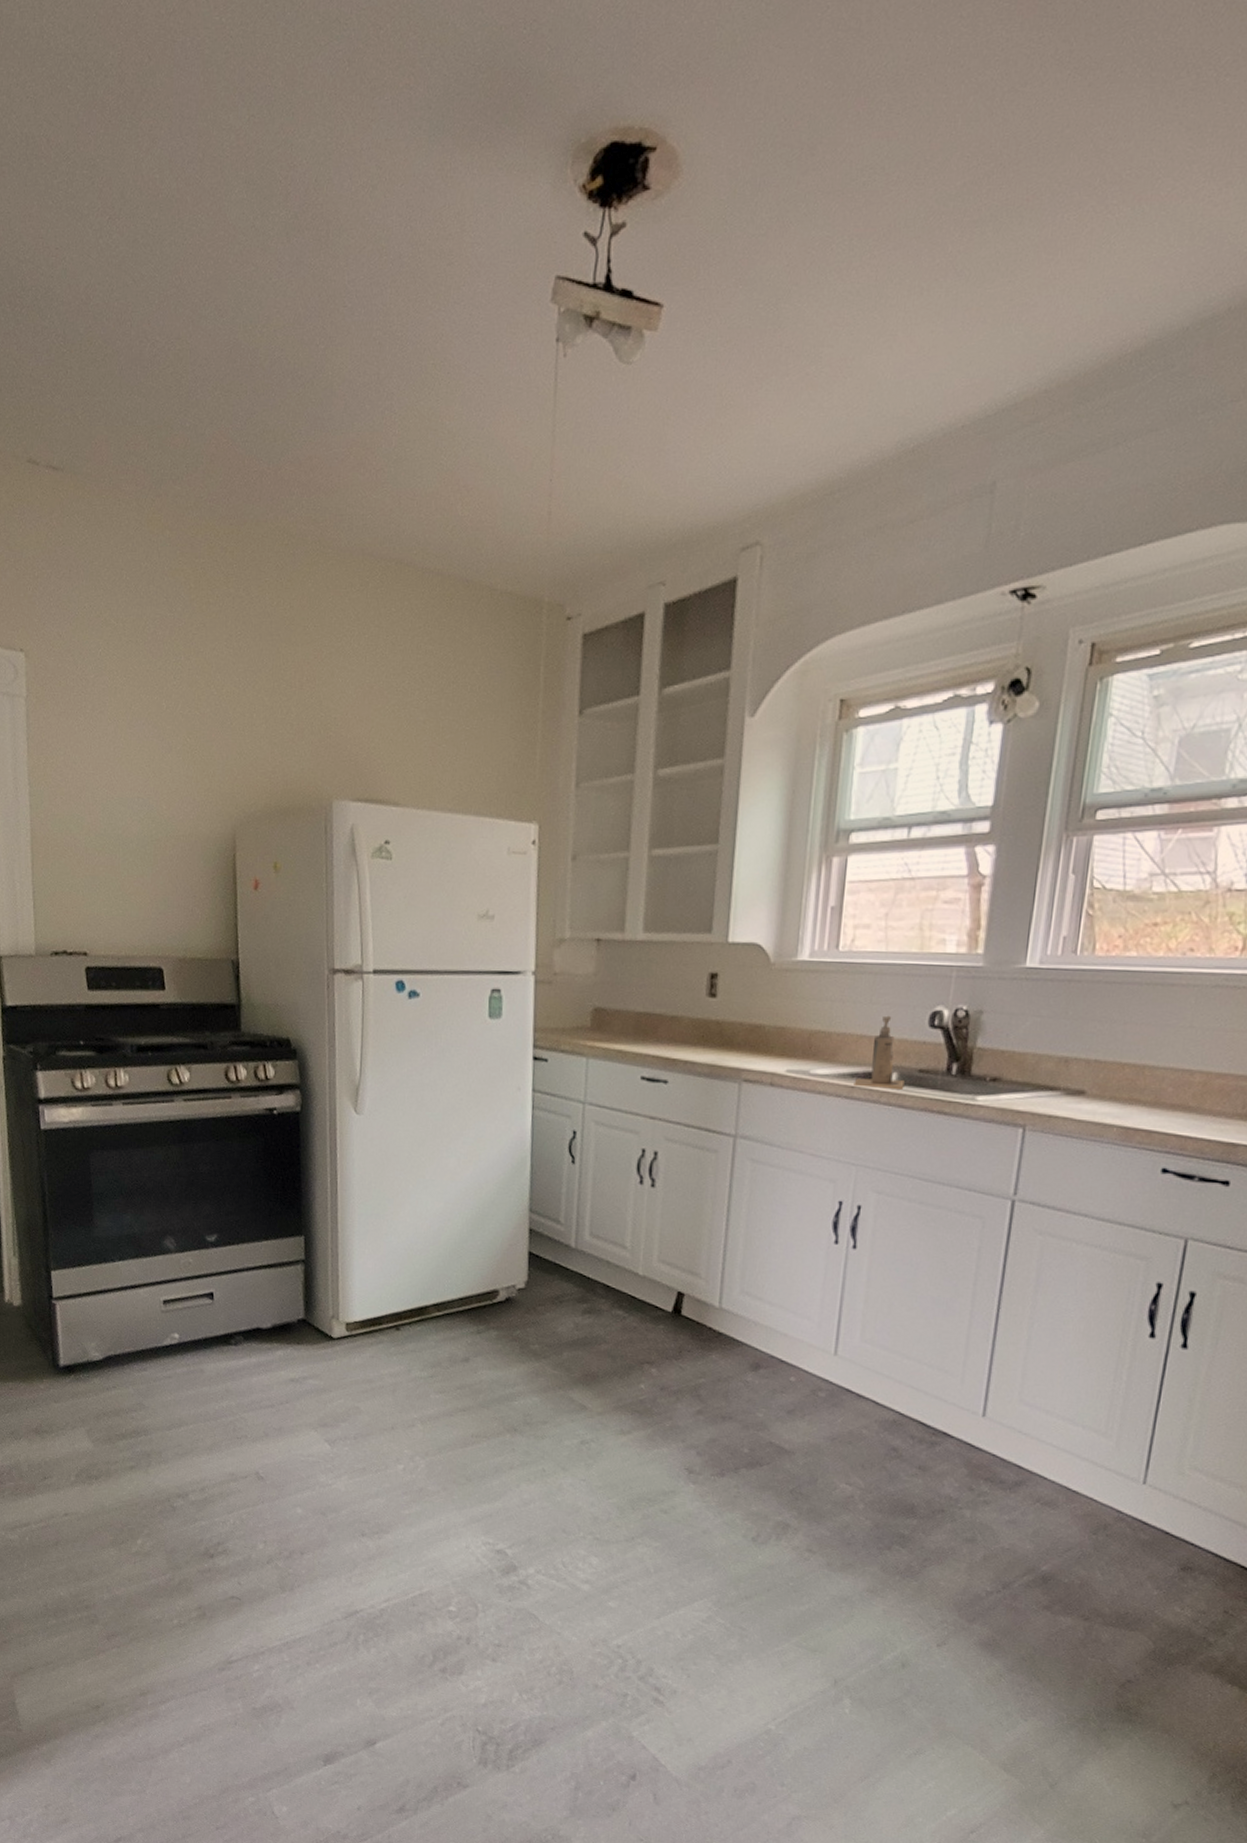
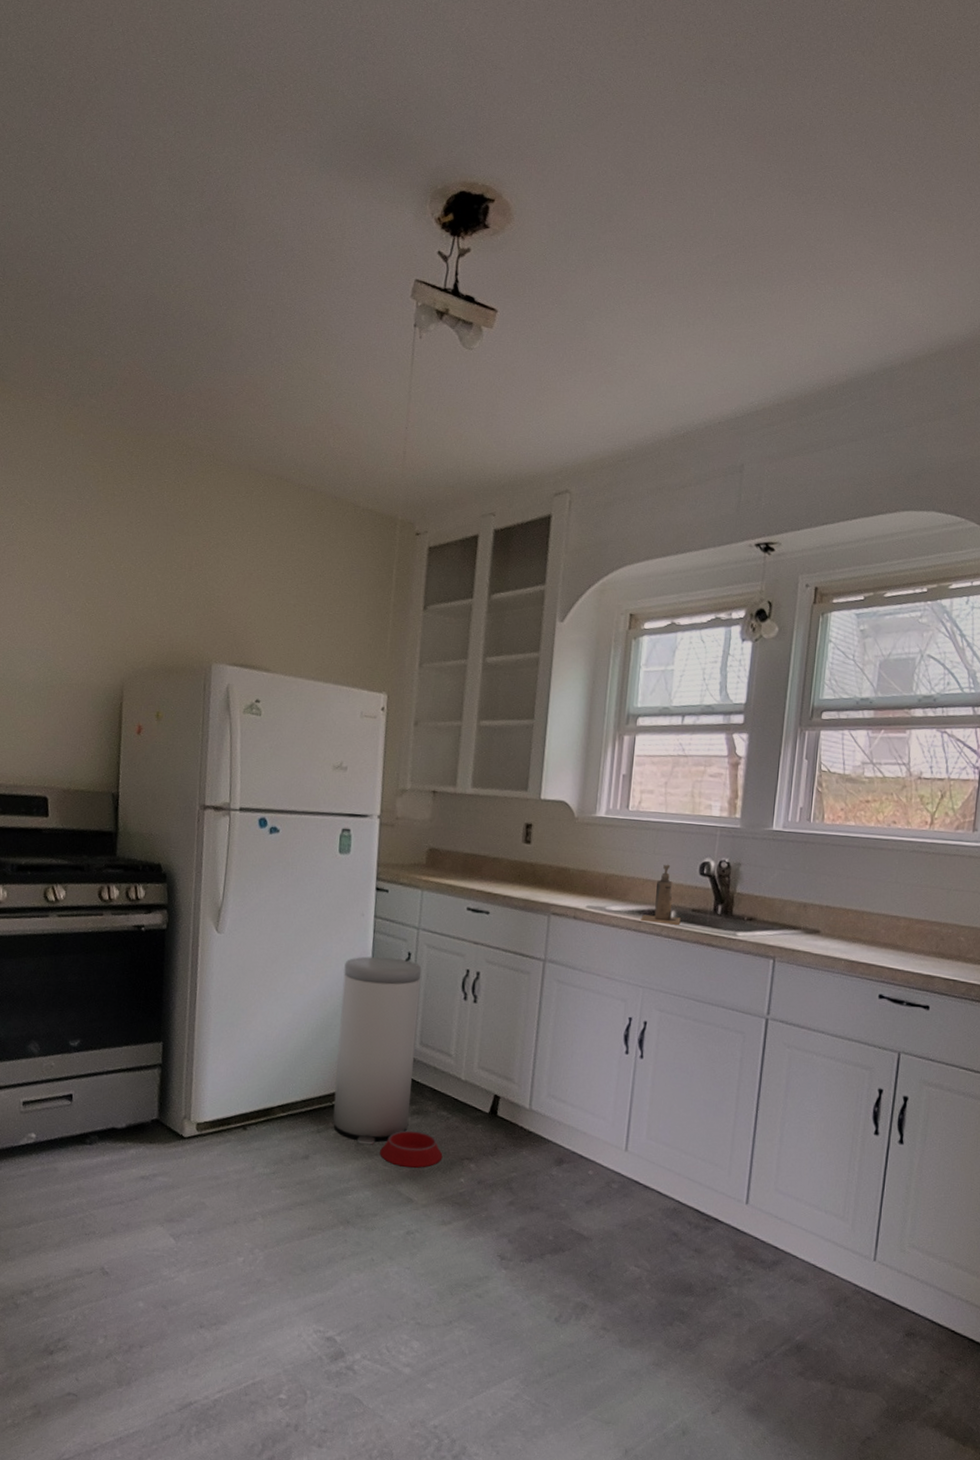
pedal bin: none [493,1136,590,1348] -> present [332,956,422,1146]
pet bowl: none [548,1331,620,1373] -> present [380,1130,443,1168]

